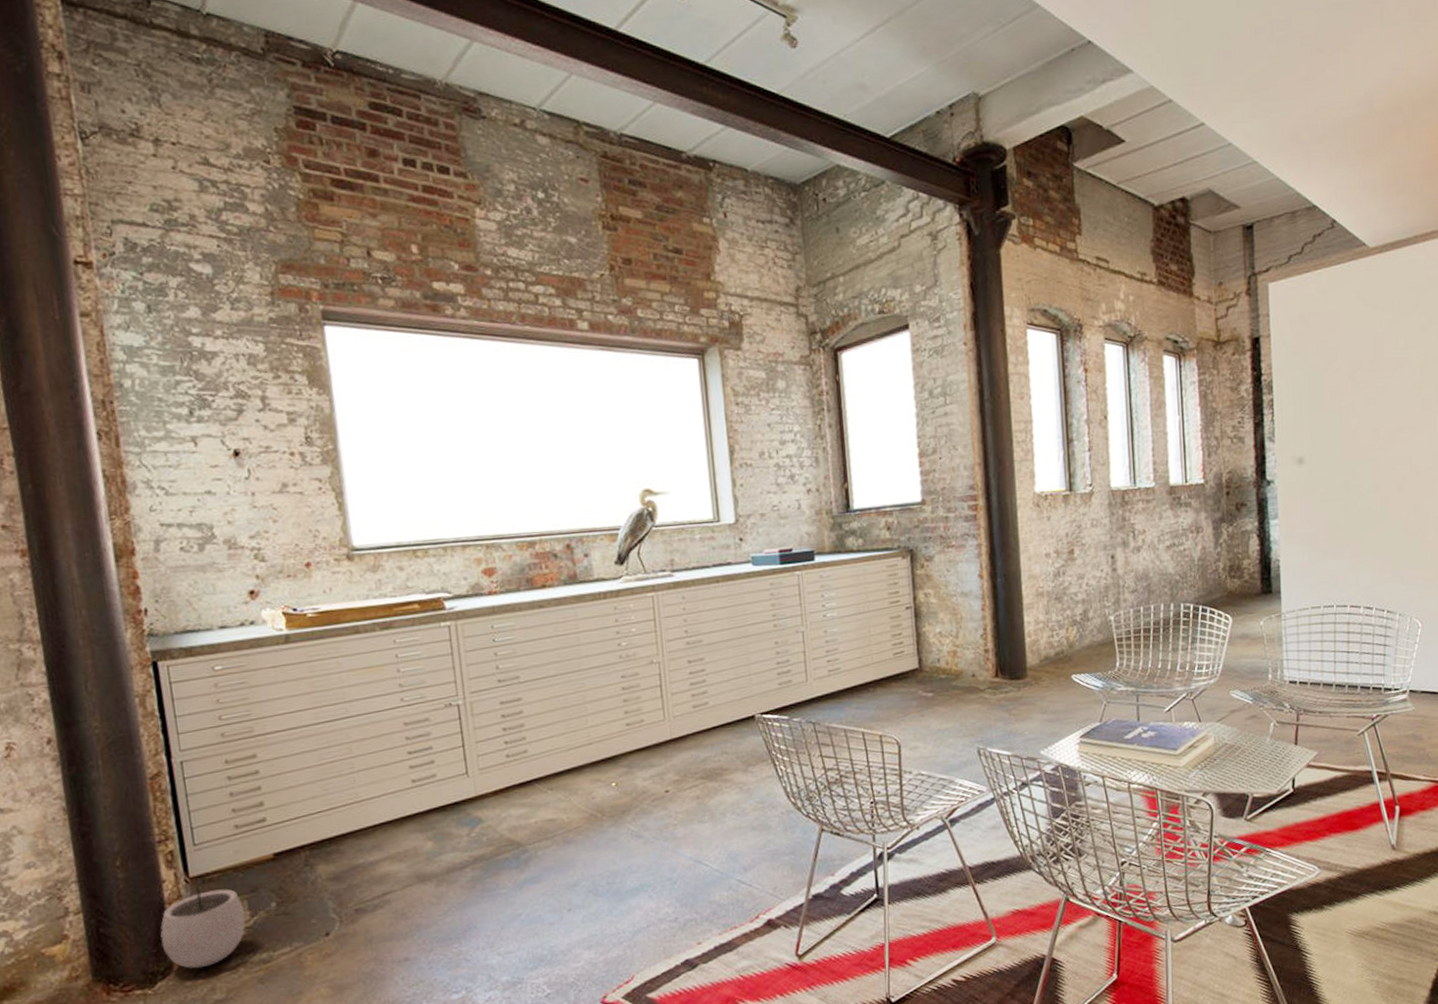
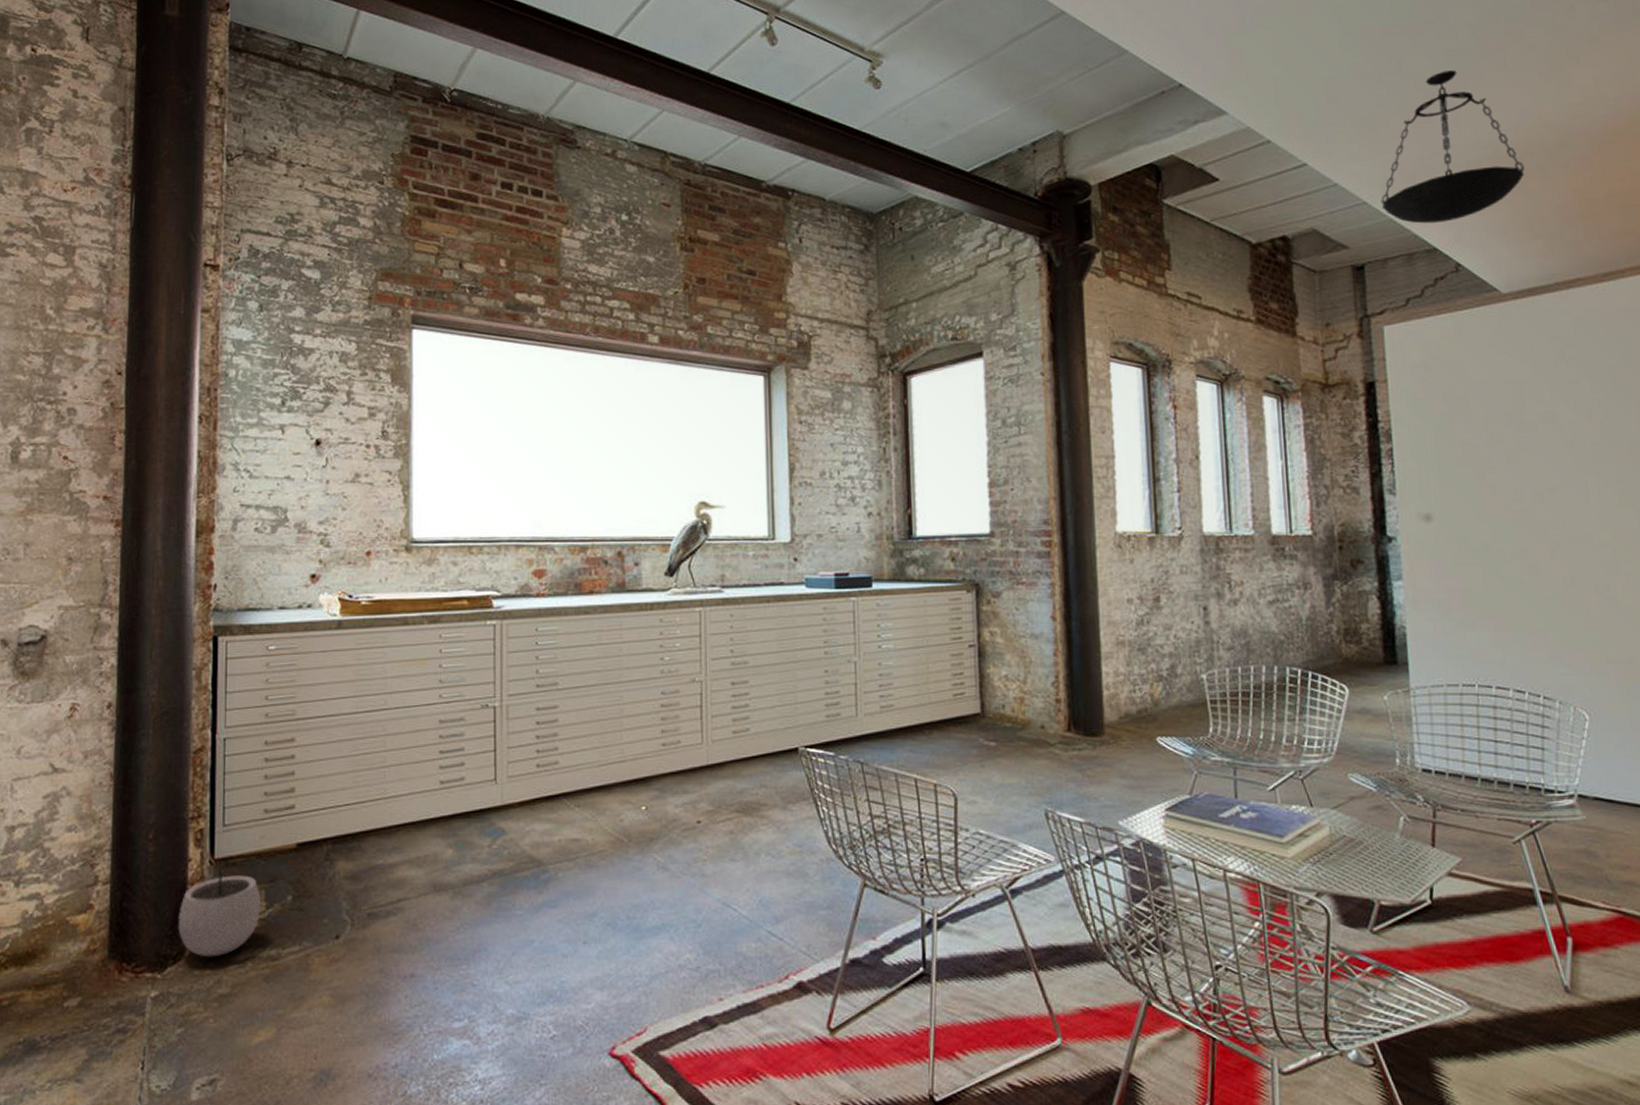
pendant lamp: none [1269,25,1394,182] -> present [1381,70,1525,224]

